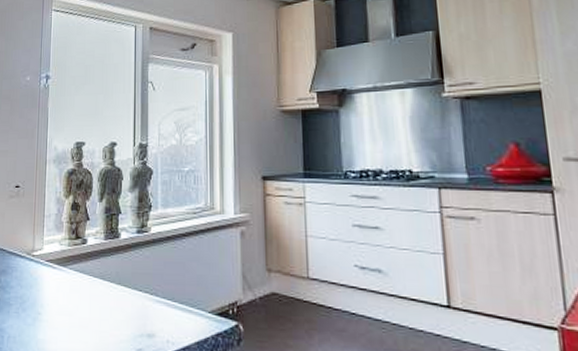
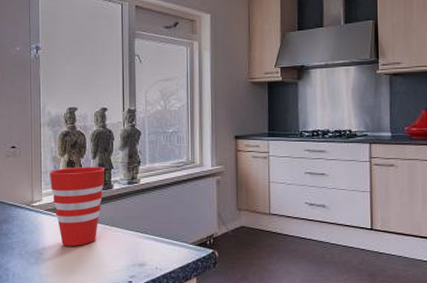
cup: none [53,211,113,307] -> present [50,167,105,246]

